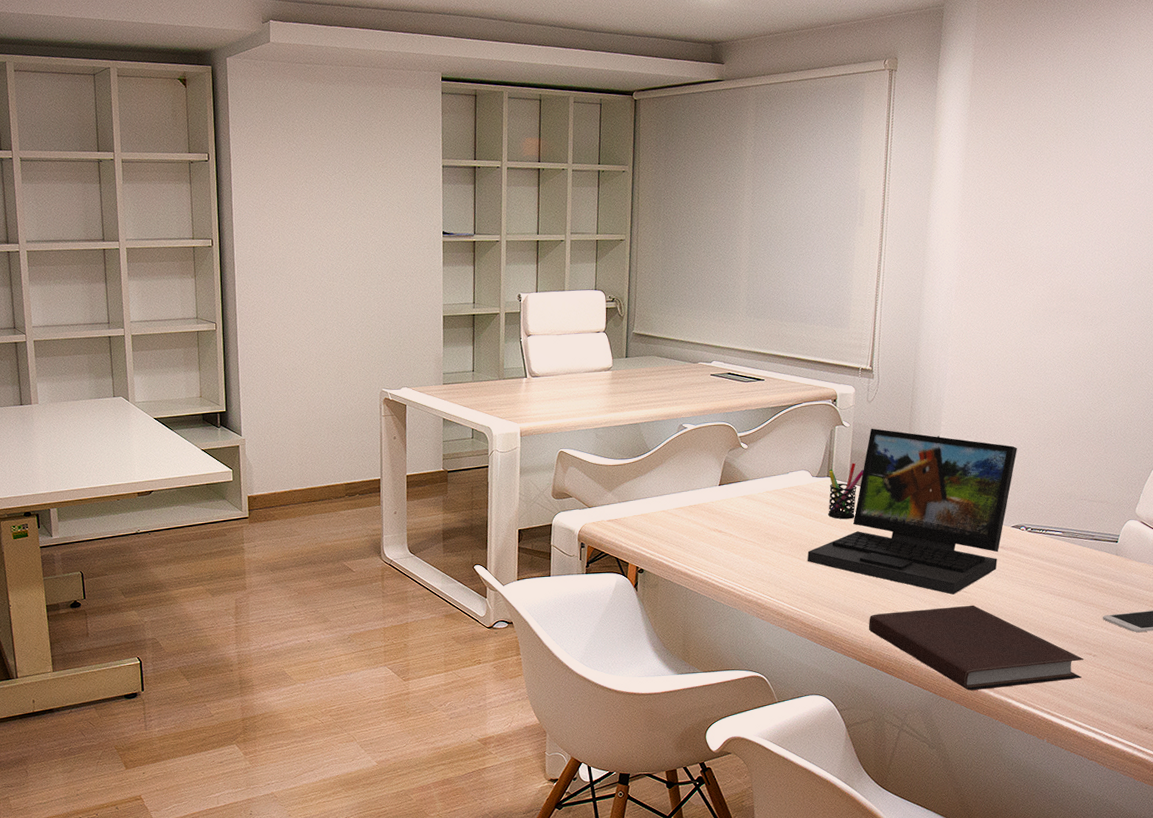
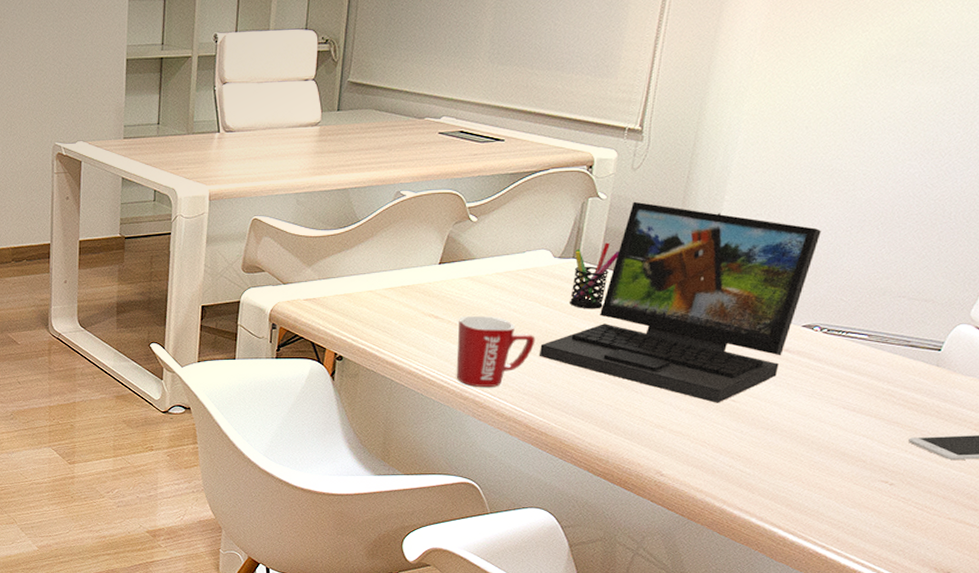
mug: none [739,528,803,591] -> present [456,315,536,387]
notebook: present [868,605,1084,691] -> none [607,416,877,515]

